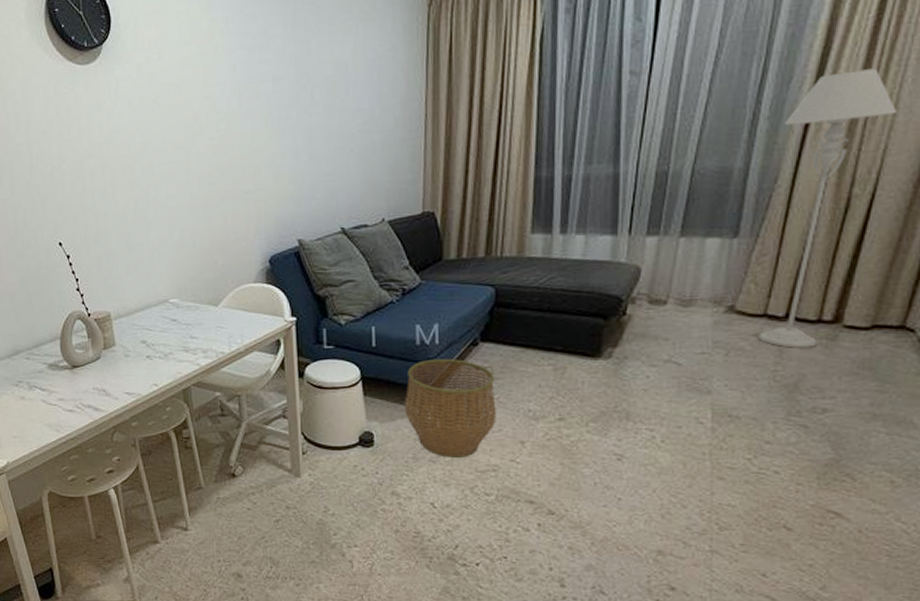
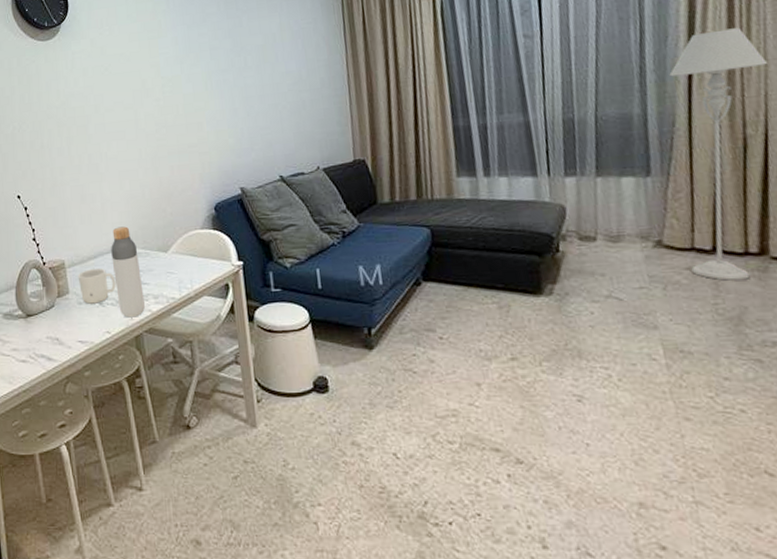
mug: none [124,320,164,357] -> present [77,267,116,304]
bottle: none [159,278,193,371] -> present [111,226,145,318]
basket: present [404,358,497,458] -> none [355,298,450,403]

